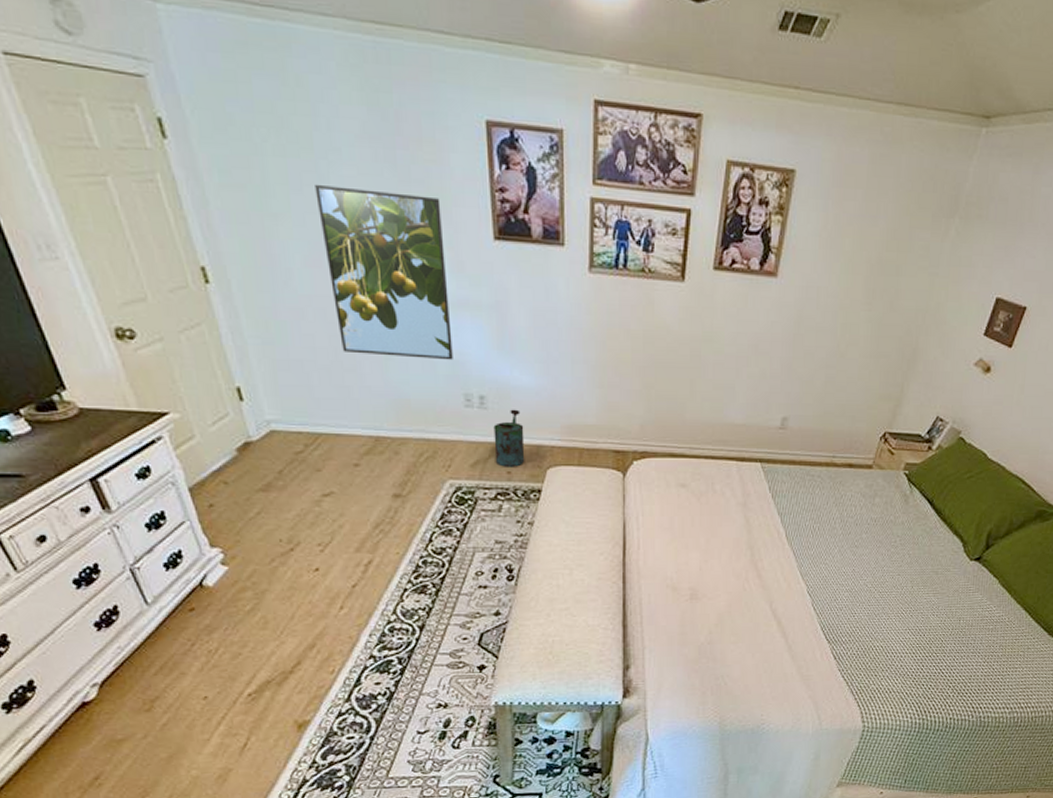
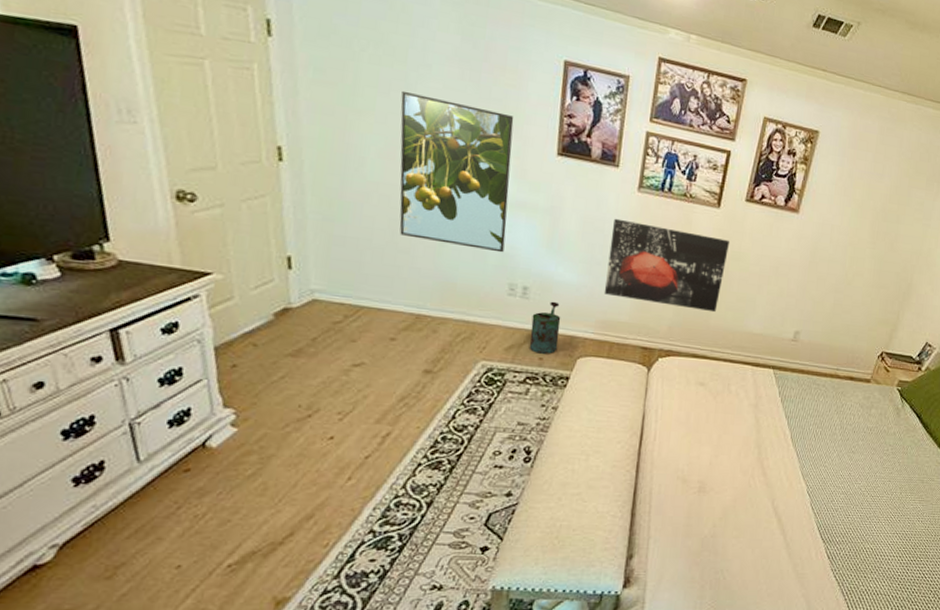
wall art: none [565,307,700,405] -> present [604,218,730,313]

